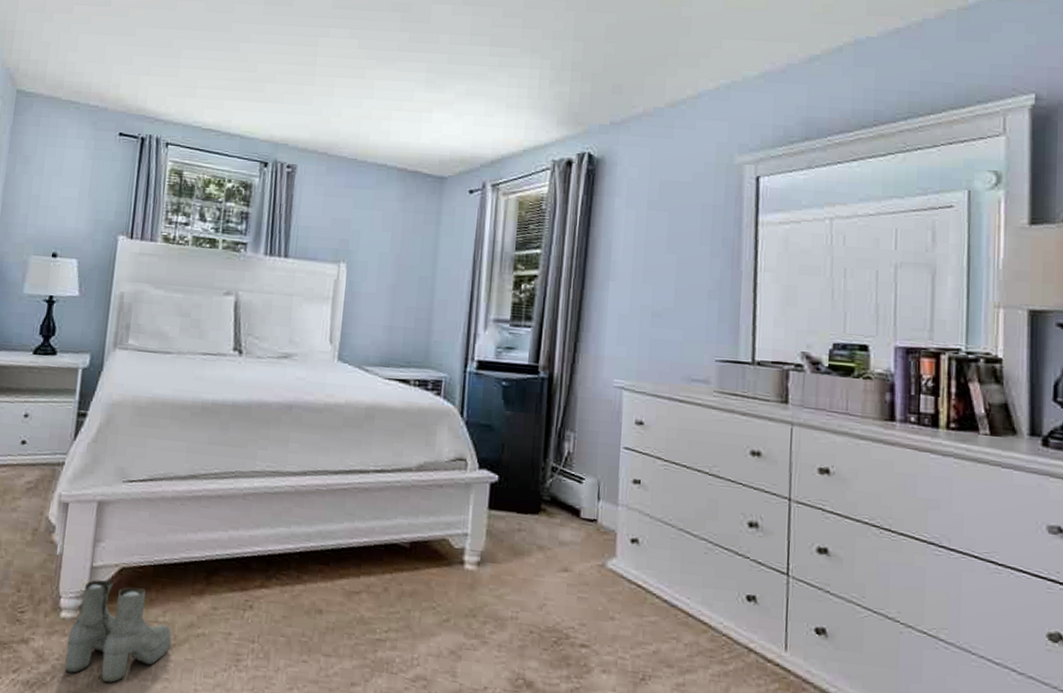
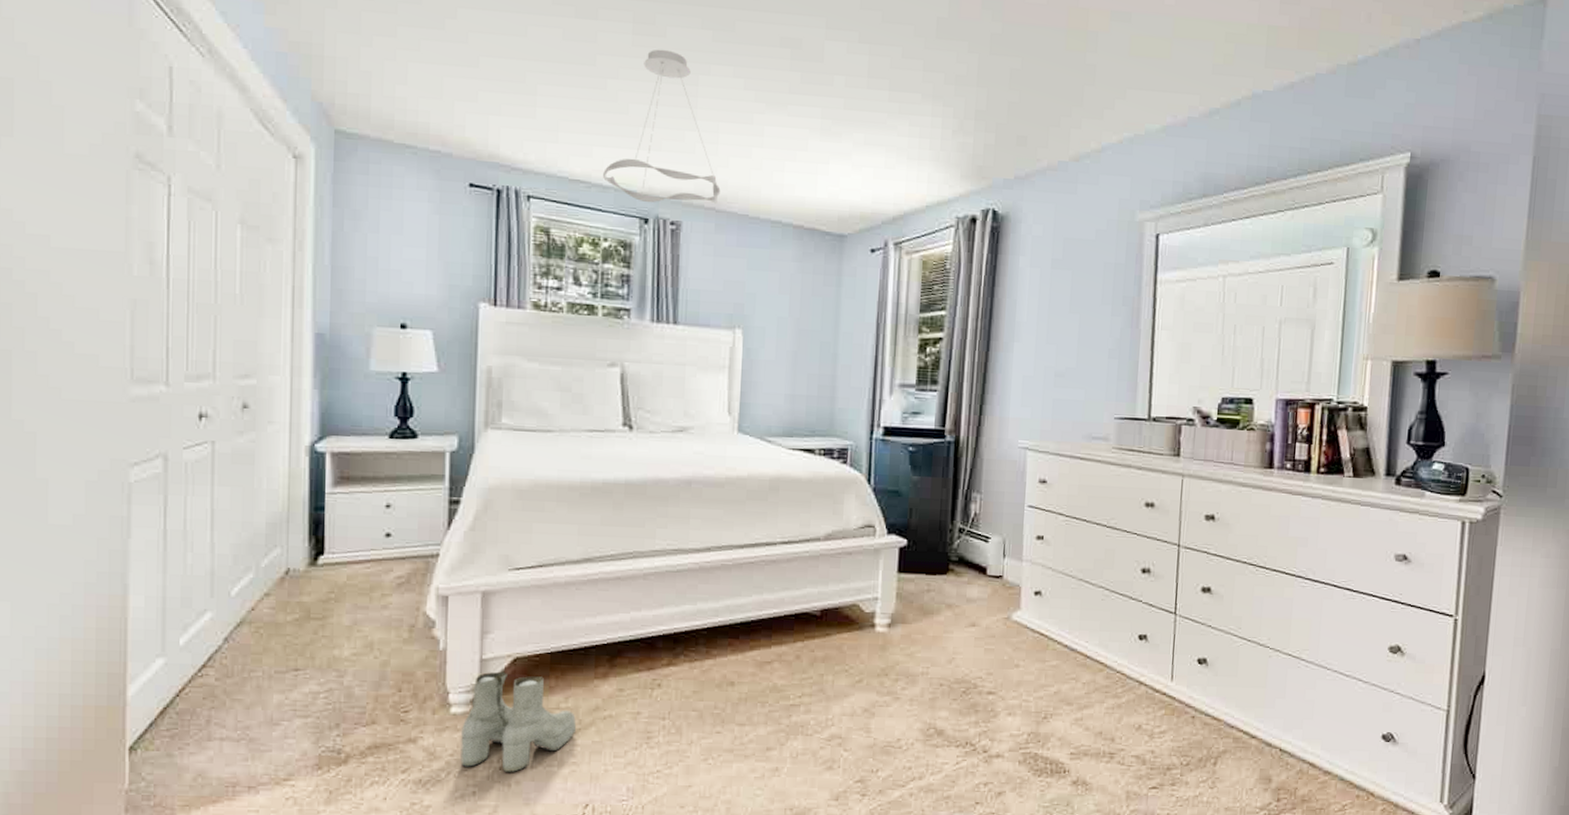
ceiling light: none [231,16,333,149] -> present [603,49,721,204]

